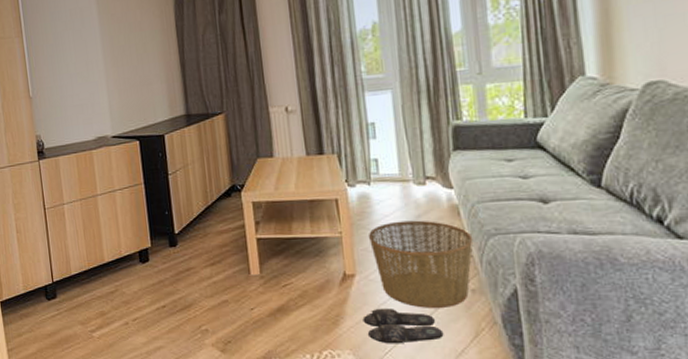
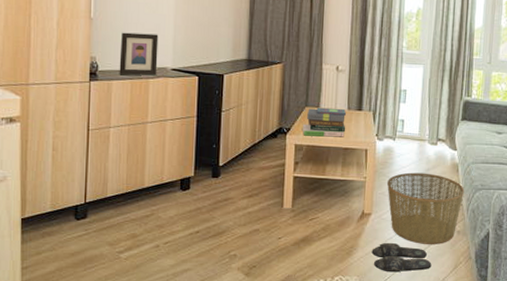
picture frame: none [60,103,99,150] -> present [119,32,159,76]
books: none [256,155,308,191] -> present [302,107,347,137]

